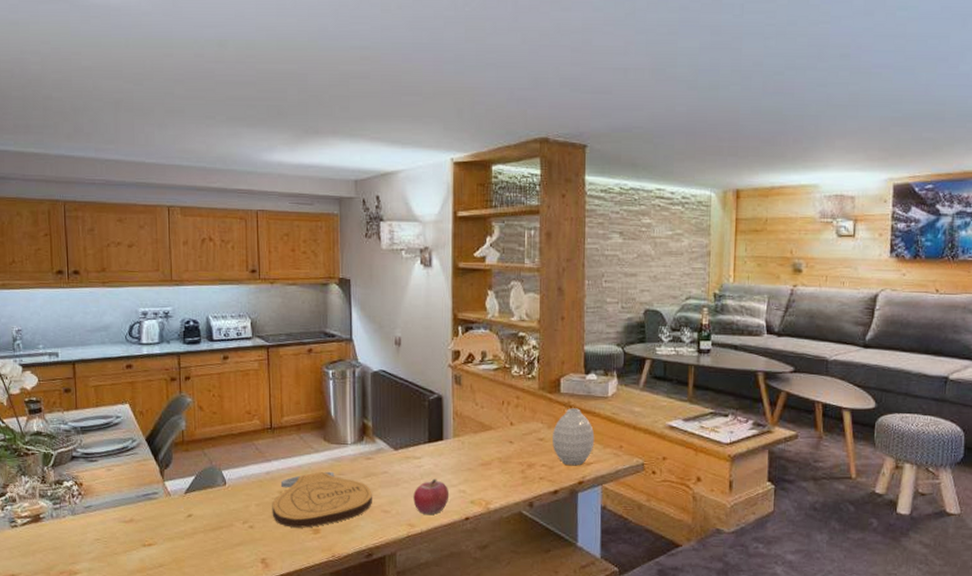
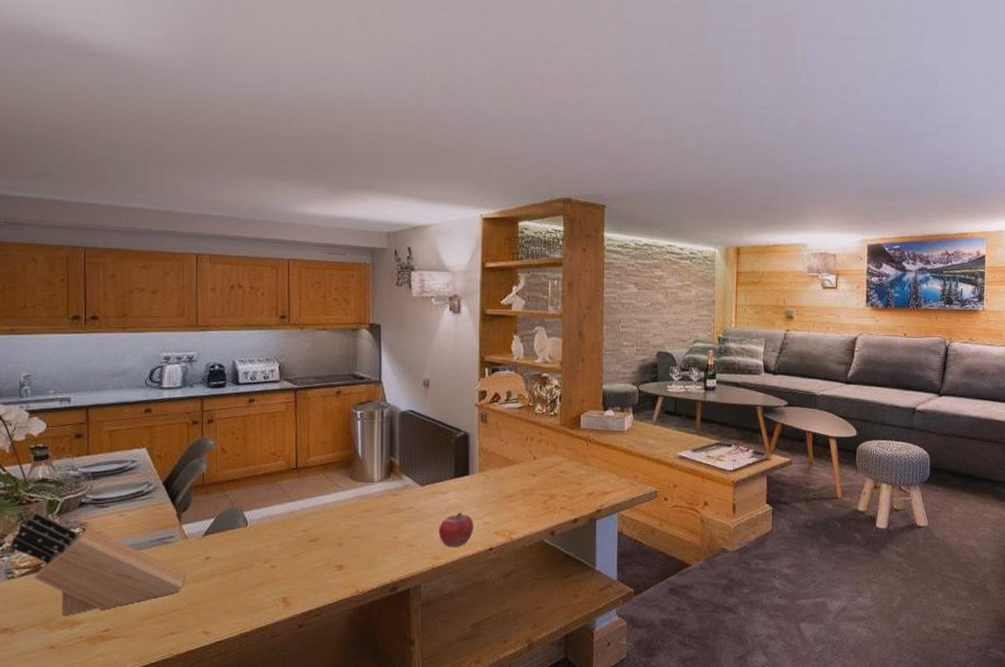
knife block: none [12,465,171,566] -> present [10,513,187,616]
cutting board: present [272,471,372,528] -> none [295,509,398,565]
vase: present [552,408,595,466] -> none [573,442,612,496]

